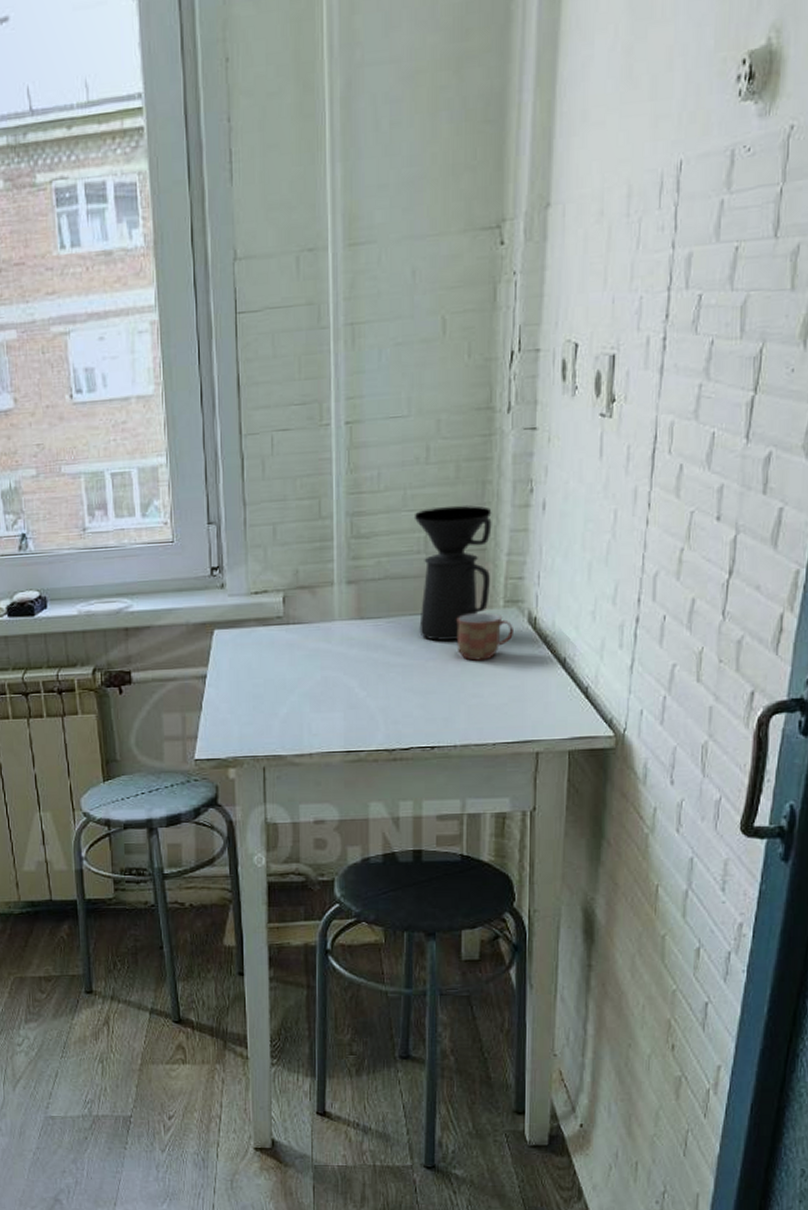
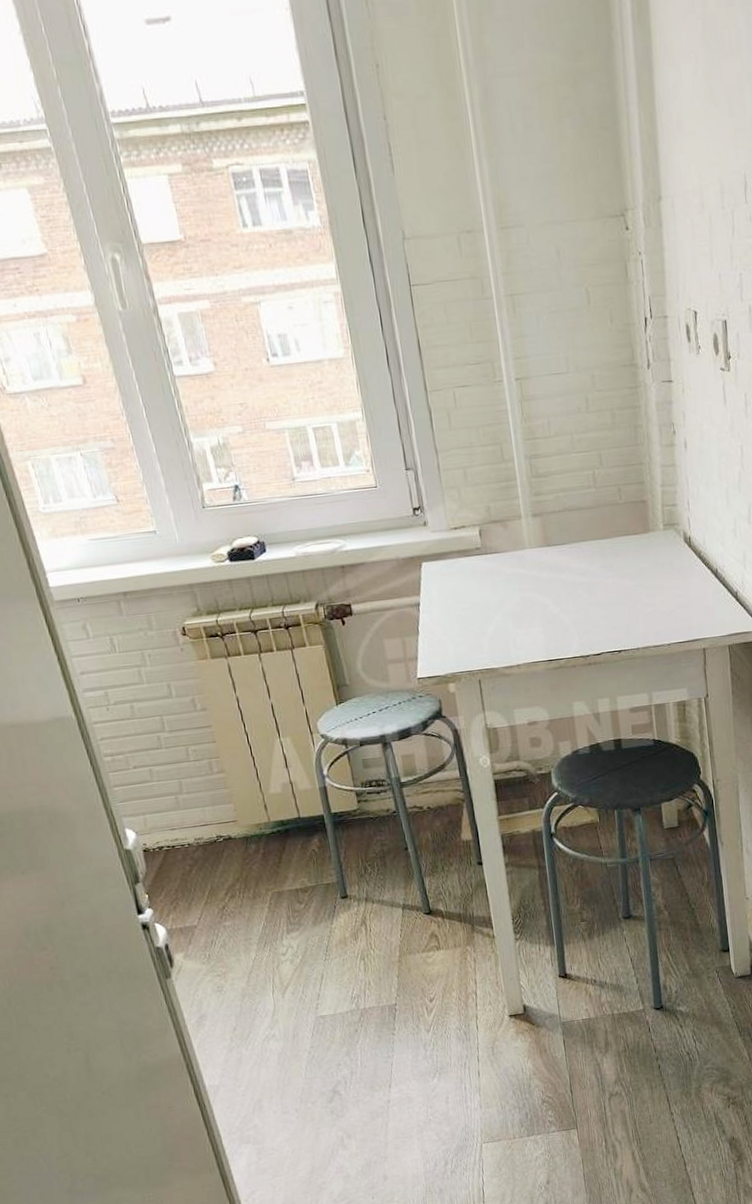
coffee maker: present [414,505,492,641] -> none [582,446,651,561]
mug: present [456,613,513,661] -> none [627,535,674,576]

